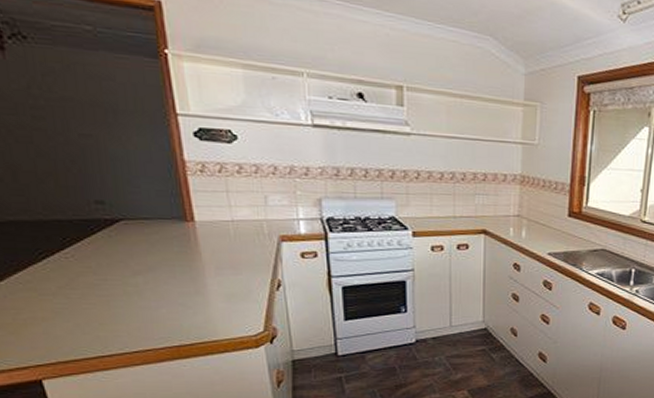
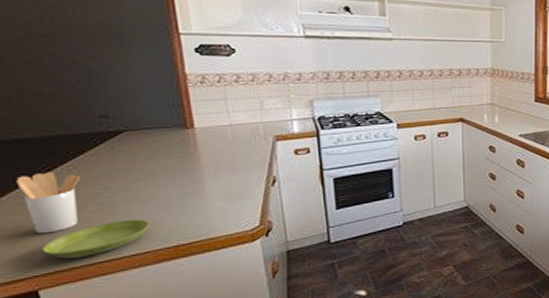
utensil holder: none [14,258,78,323] -> present [16,172,80,234]
saucer: none [43,314,151,350] -> present [42,219,151,259]

